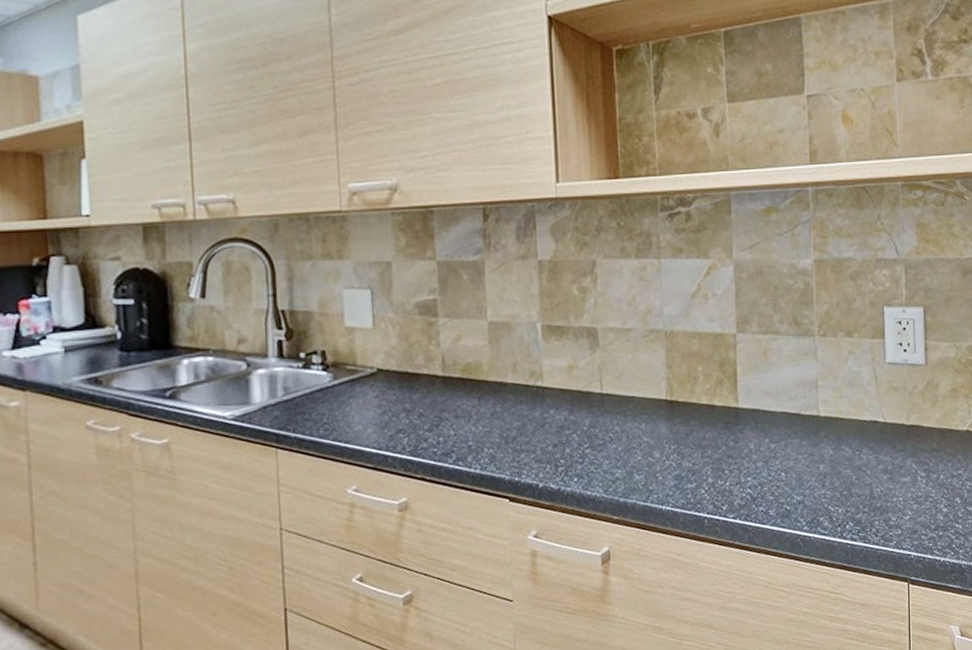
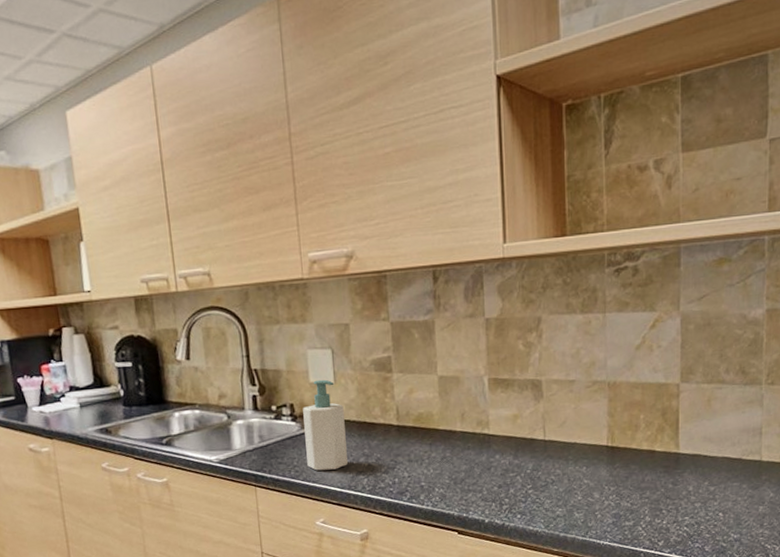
soap bottle: none [336,323,386,429] -> present [303,379,348,471]

